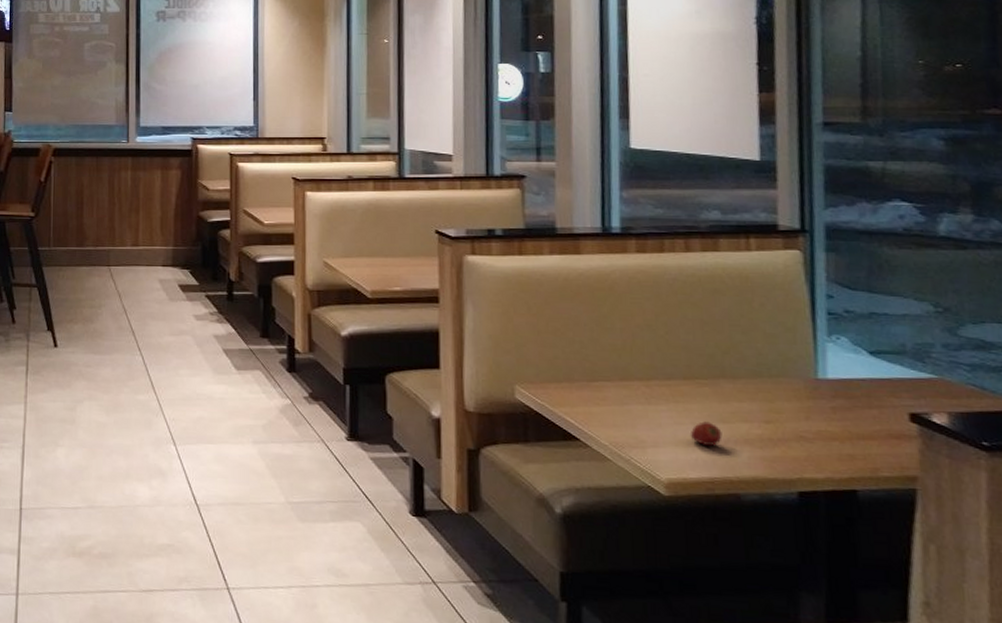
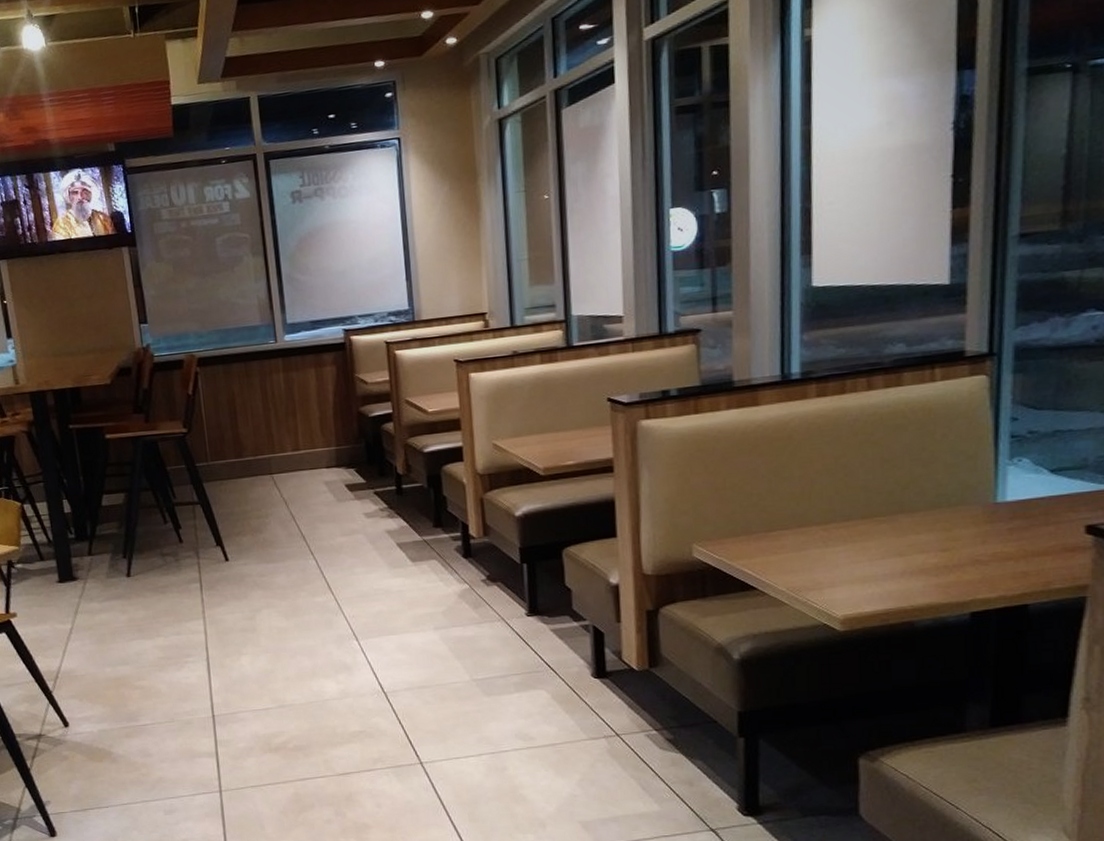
fruit: present [690,421,723,446] -> none [866,557,899,580]

